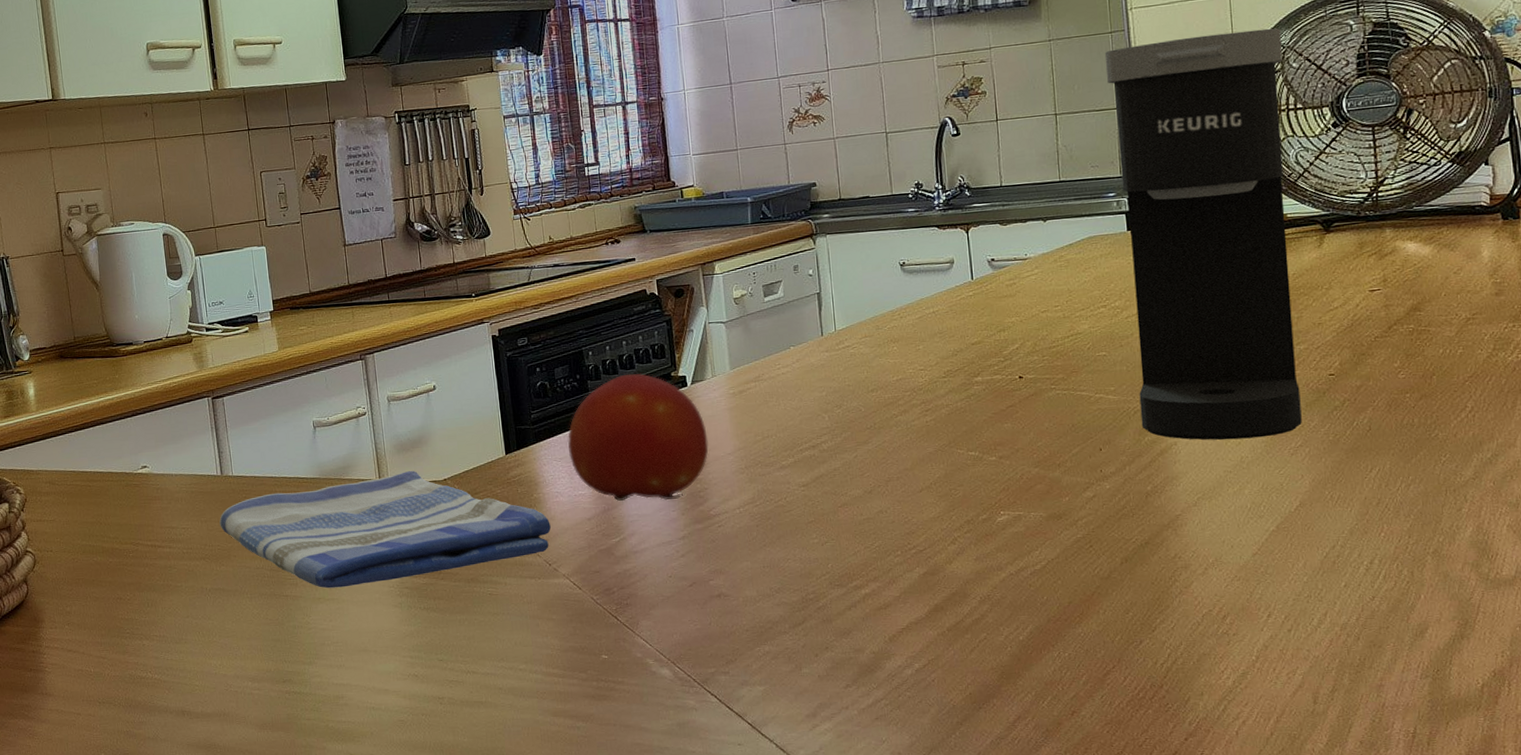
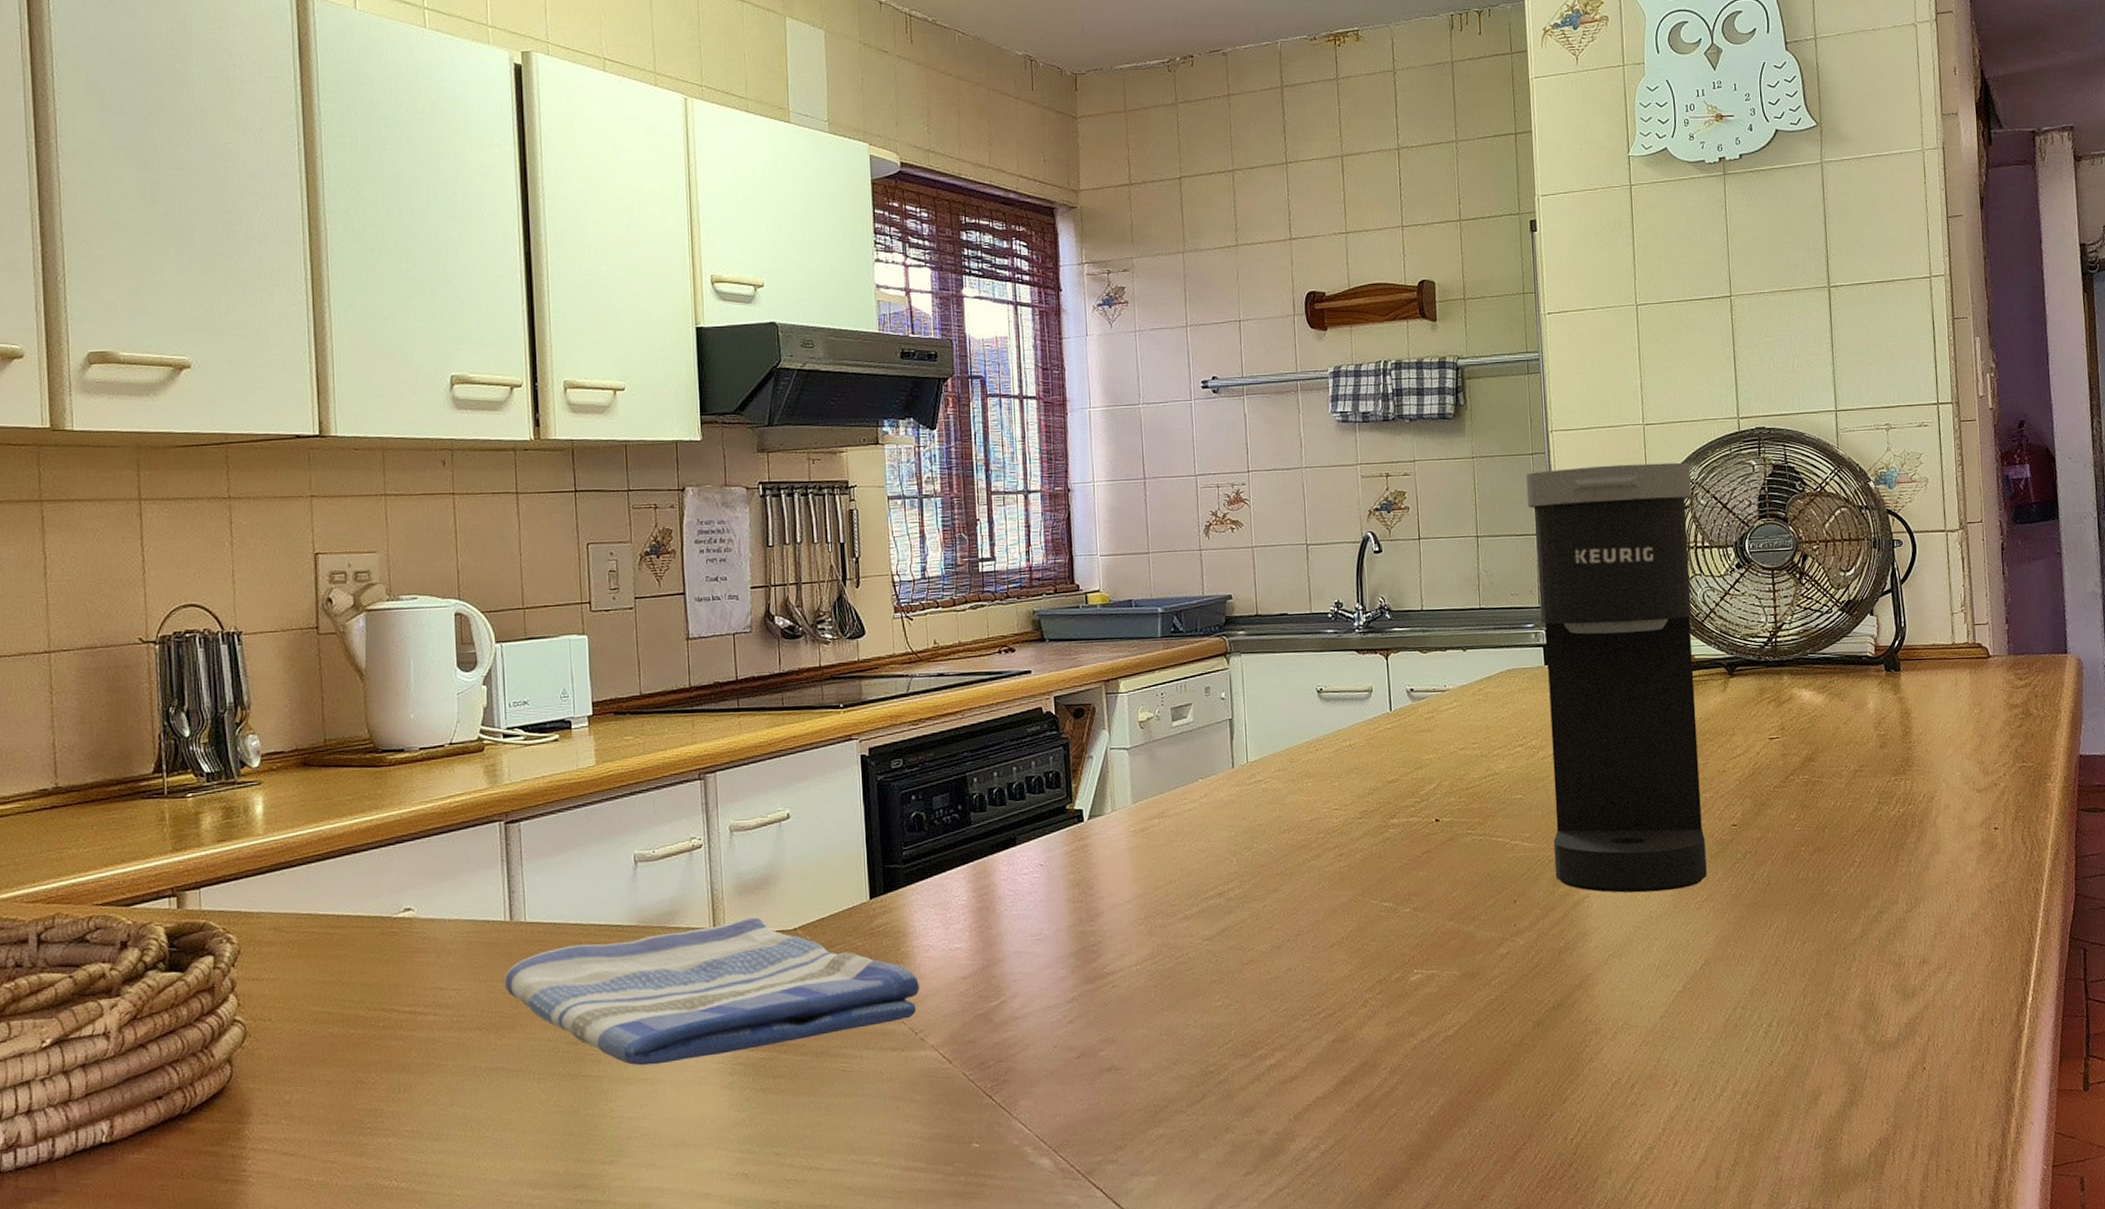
fruit: present [568,373,709,502] -> none [944,805,1105,957]

